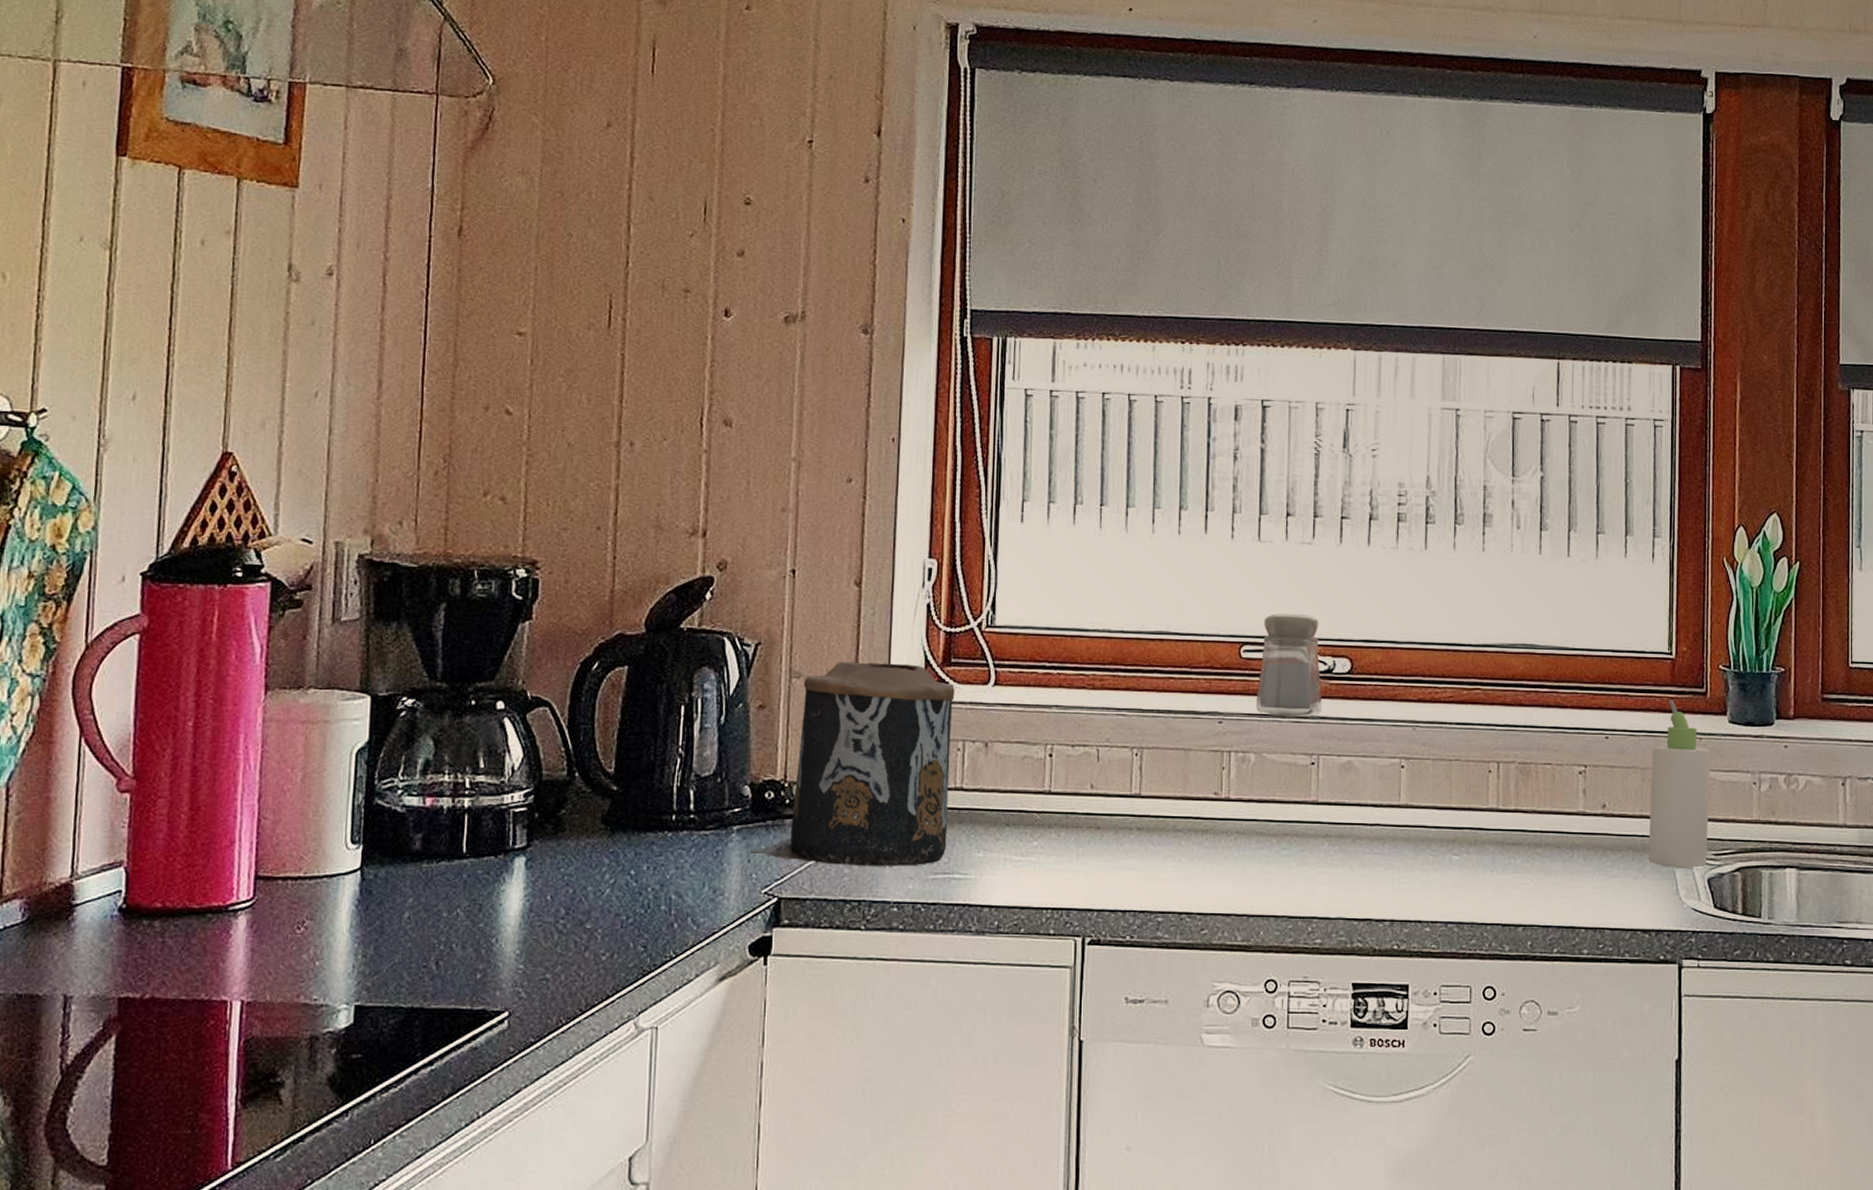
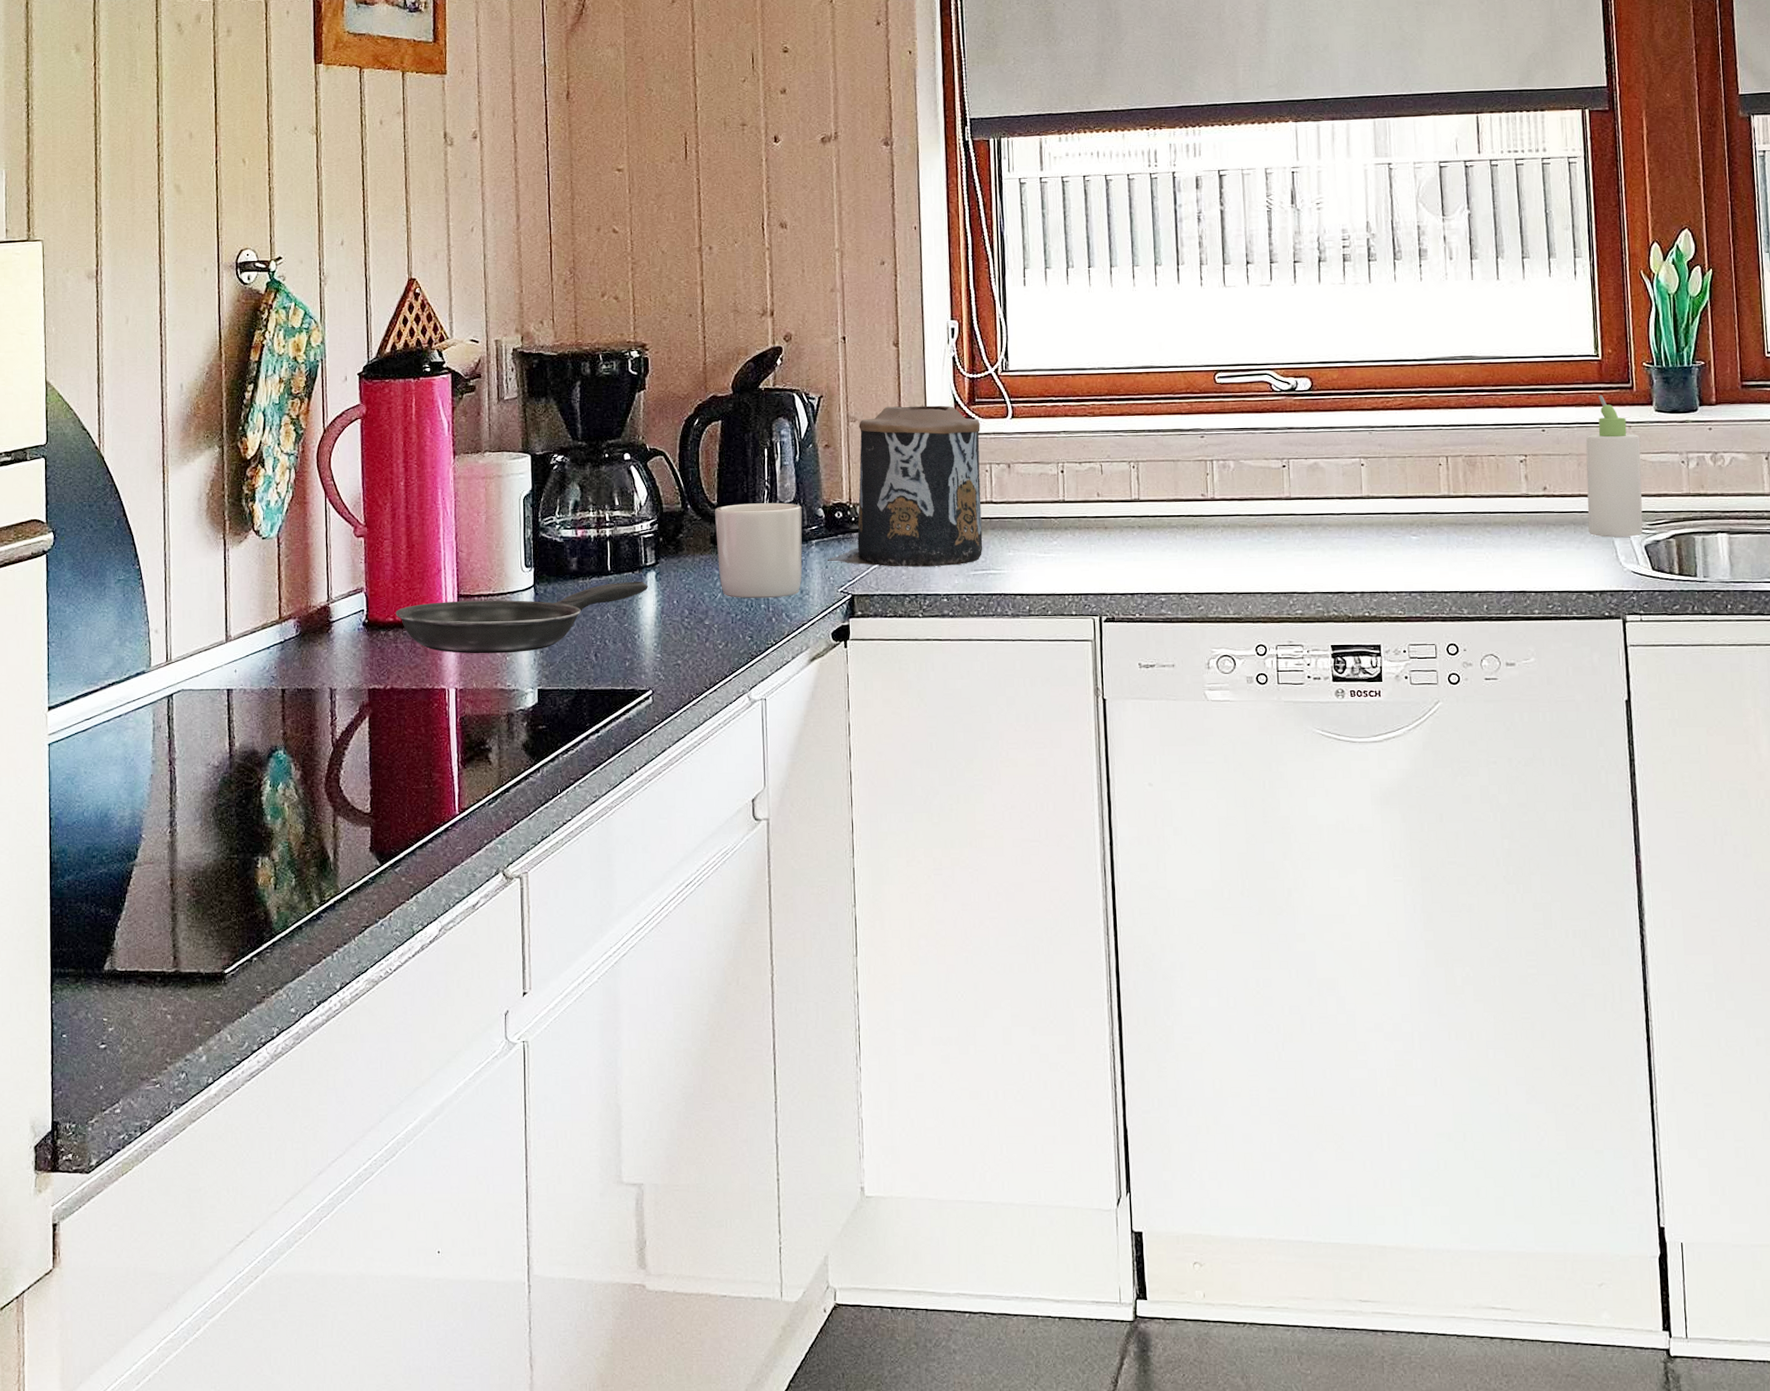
frying pan: none [166,868,515,957] -> present [395,581,648,654]
mug: none [608,774,723,898] -> present [715,503,803,599]
salt shaker: present [1255,614,1322,717] -> none [1231,344,1288,429]

